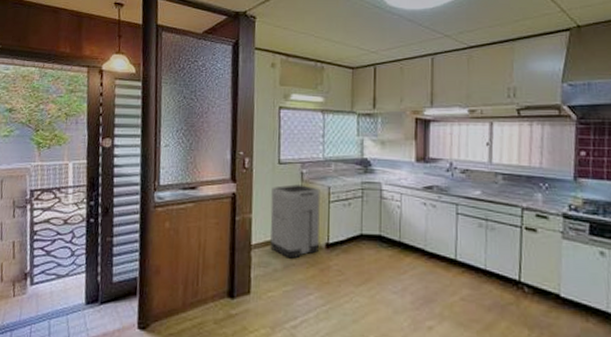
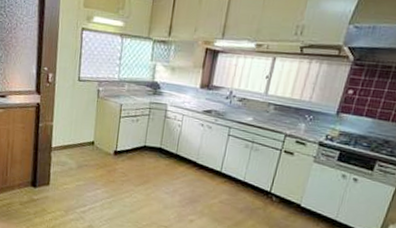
trash can: present [270,184,320,259] -> none [67,100,113,161]

